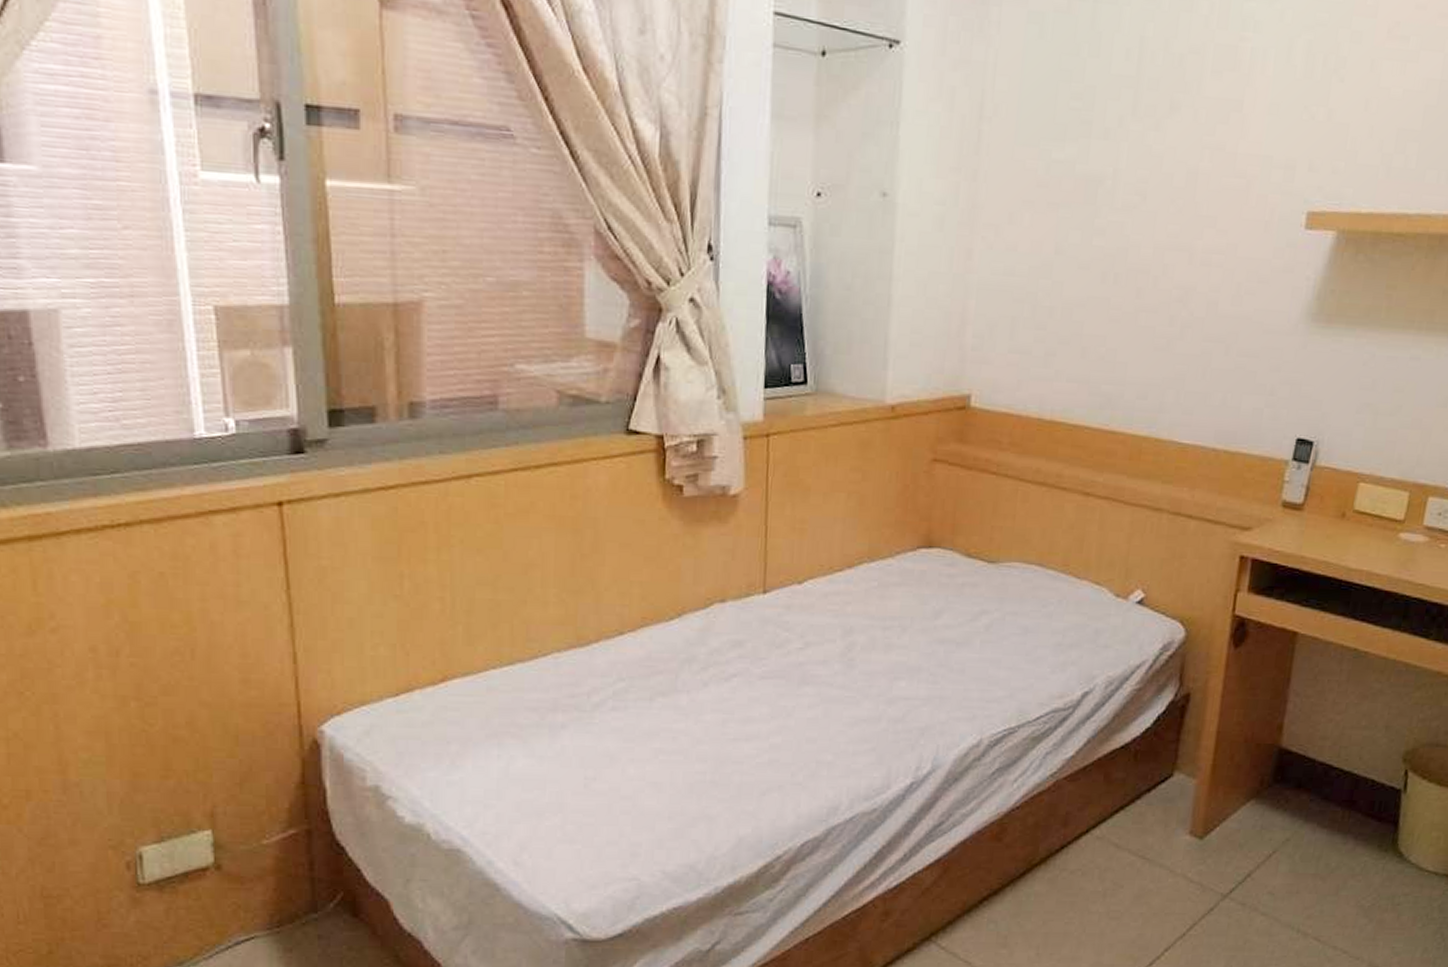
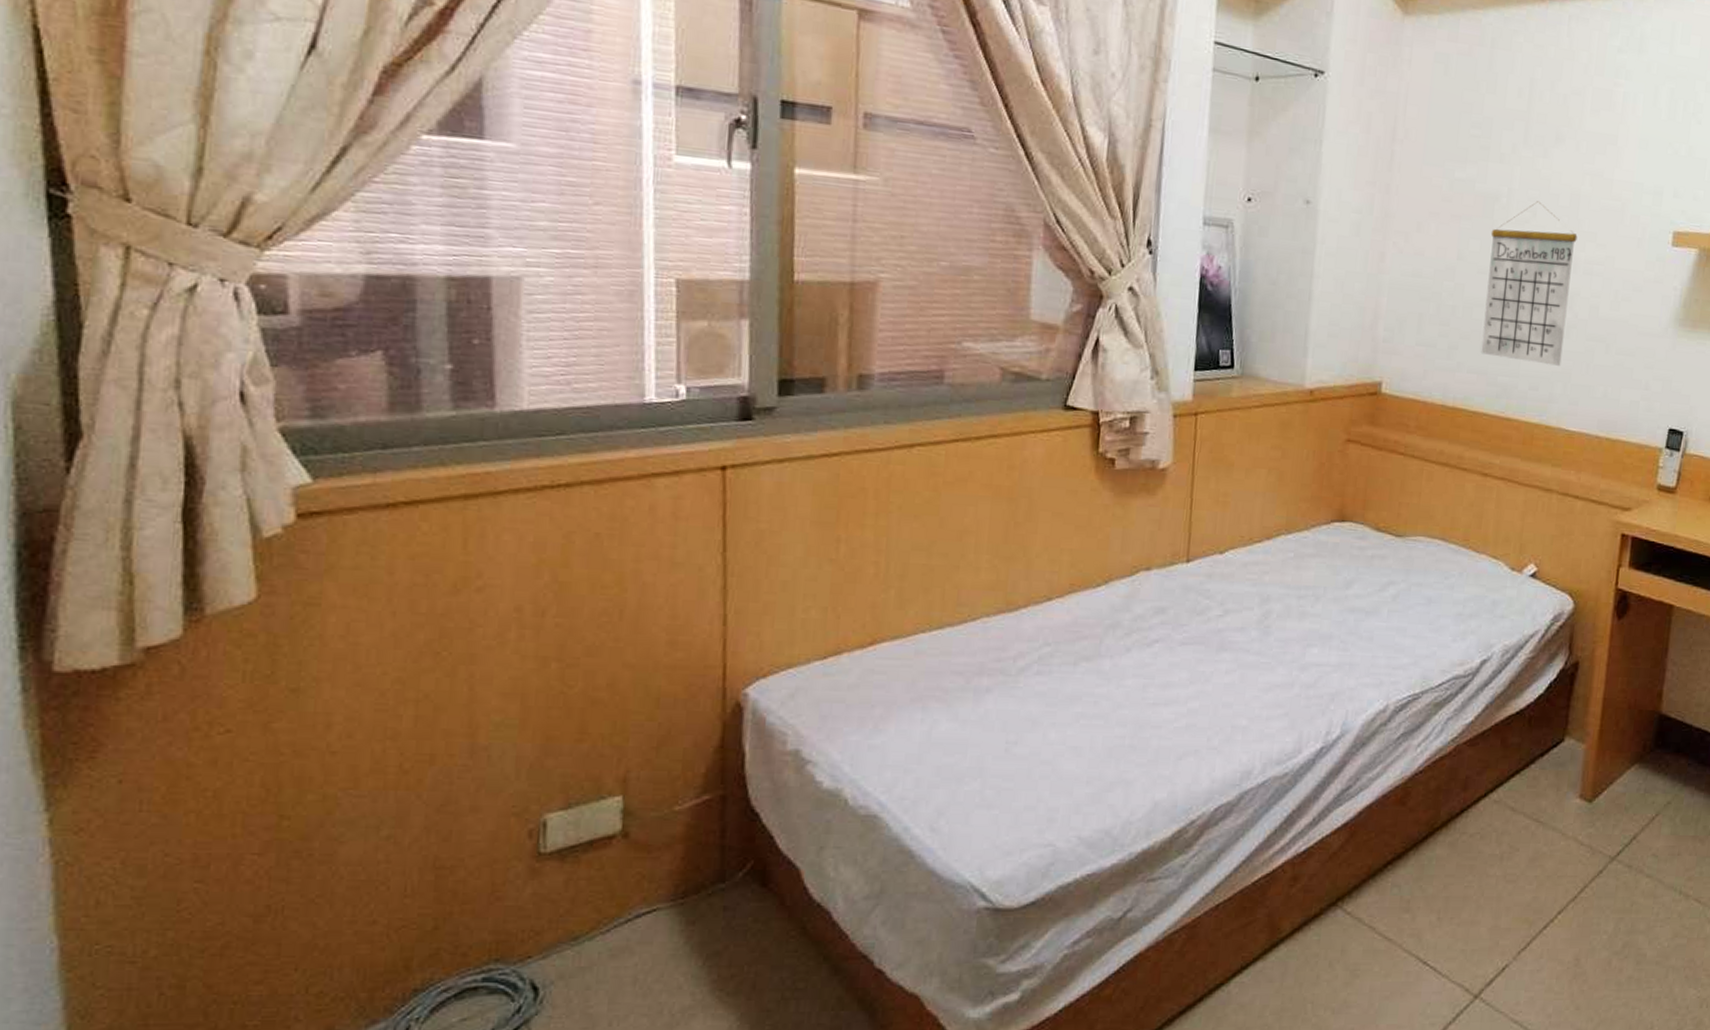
calendar: none [1082,182,1194,371] -> present [1480,201,1578,366]

